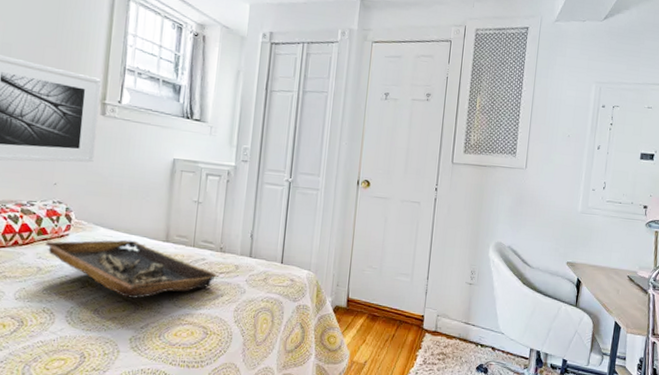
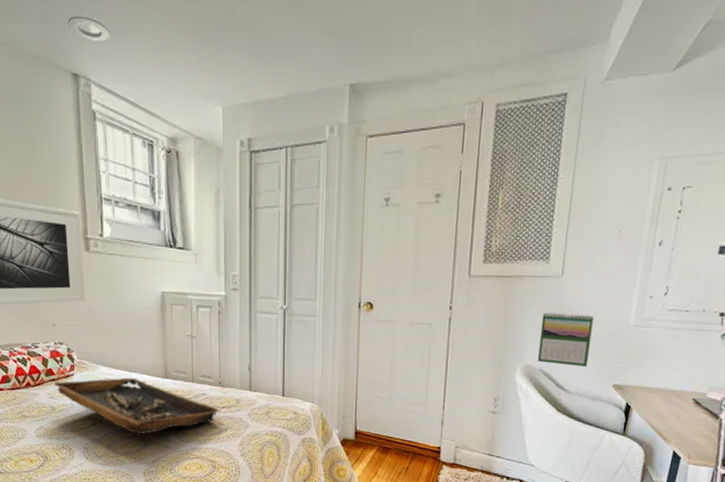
calendar: none [506,198,551,246] -> present [537,312,594,368]

